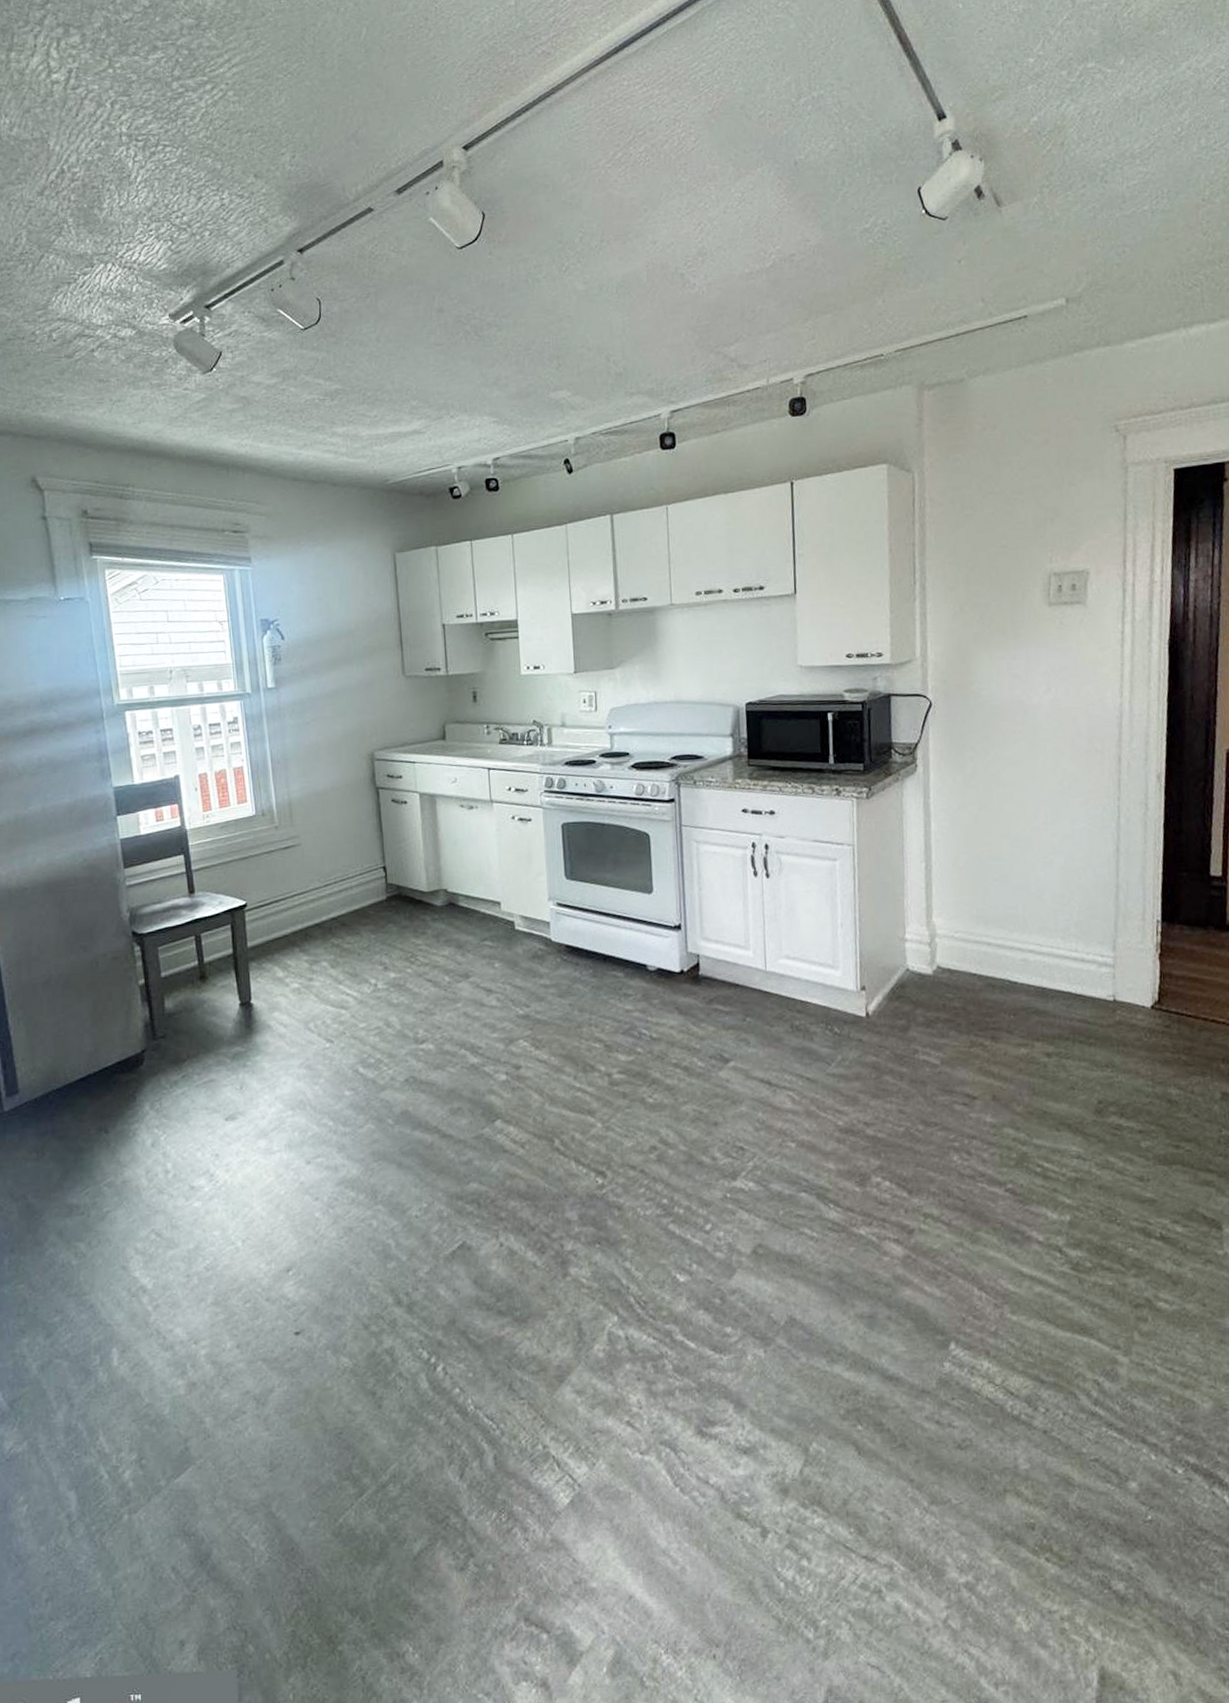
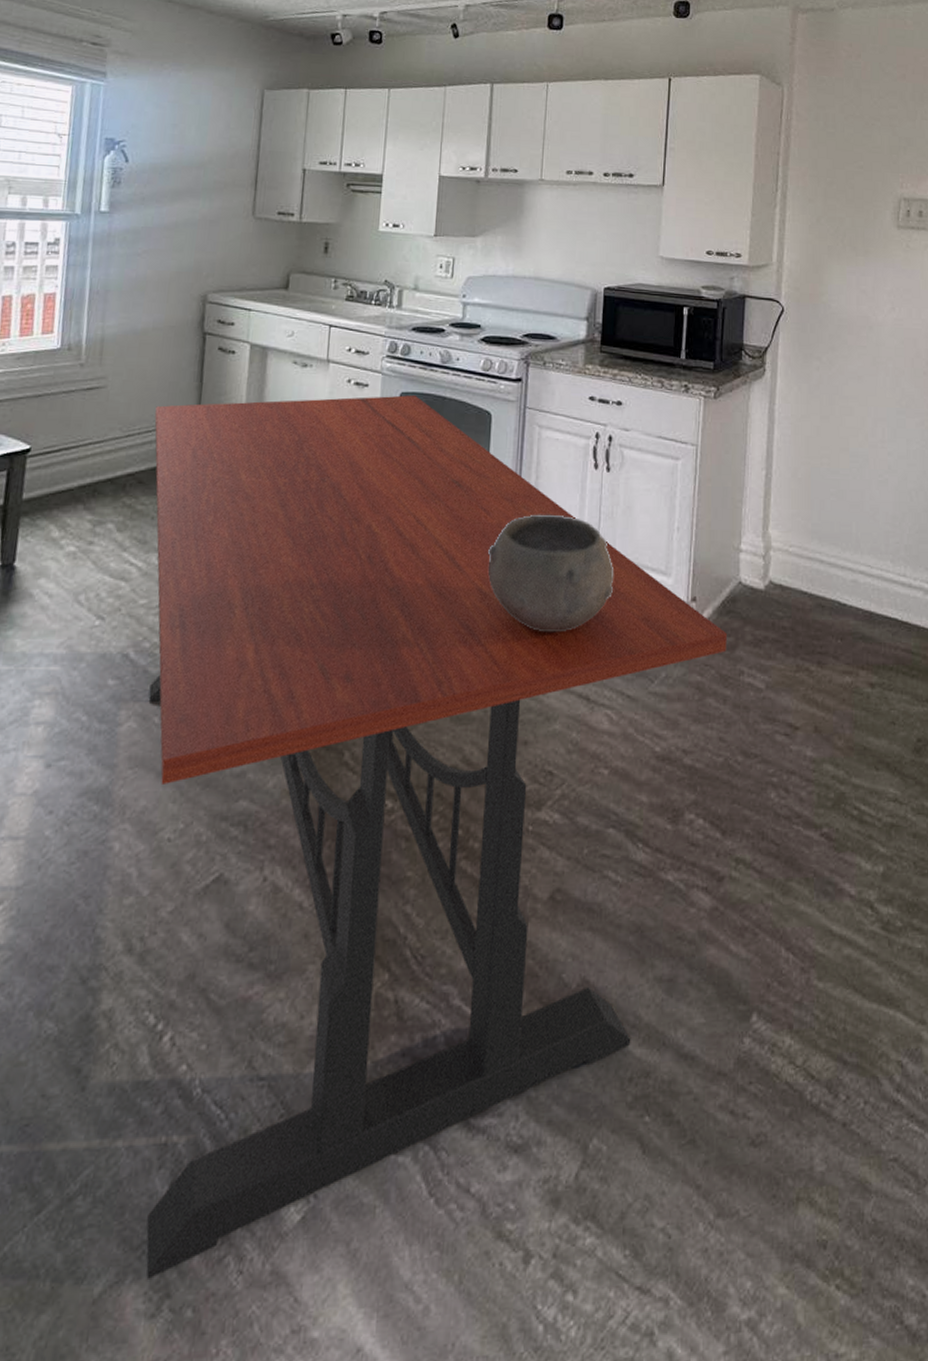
dining table: none [346,825,899,1543] -> present [146,395,727,1279]
bowl: none [661,921,784,1028] -> present [488,514,614,633]

